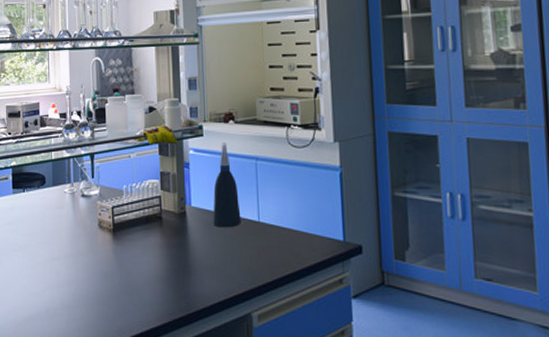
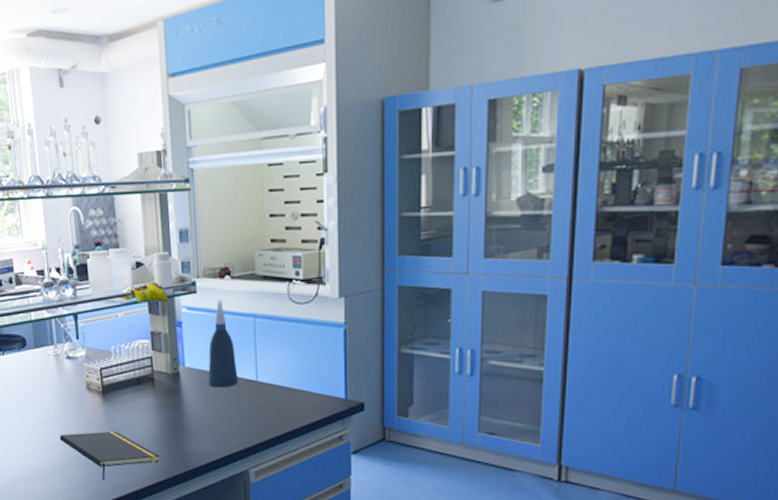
notepad: none [70,269,165,321] -> present [59,431,160,480]

